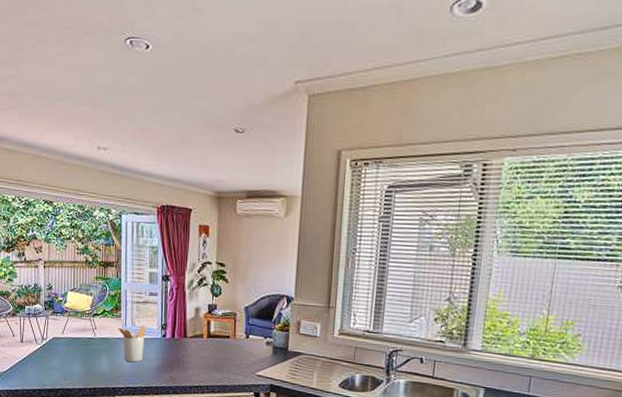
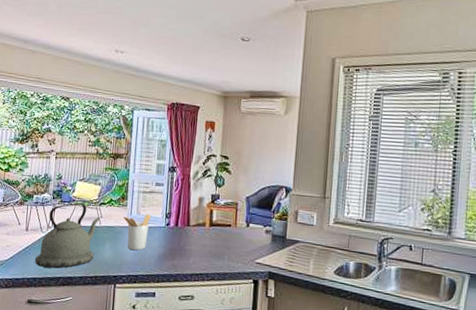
kettle: none [32,314,95,380] -> present [34,203,101,269]

